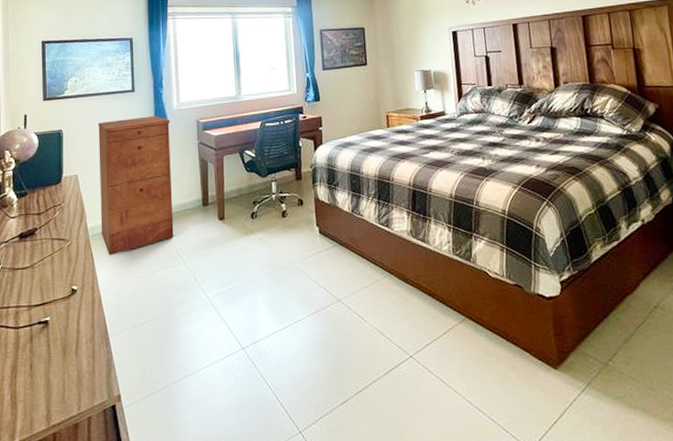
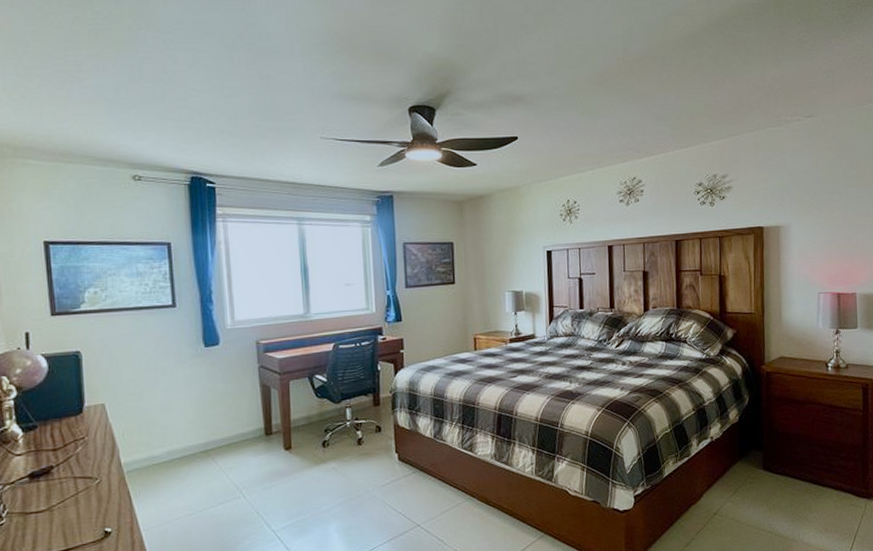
filing cabinet: present [98,115,174,256] -> none [129,335,231,494]

